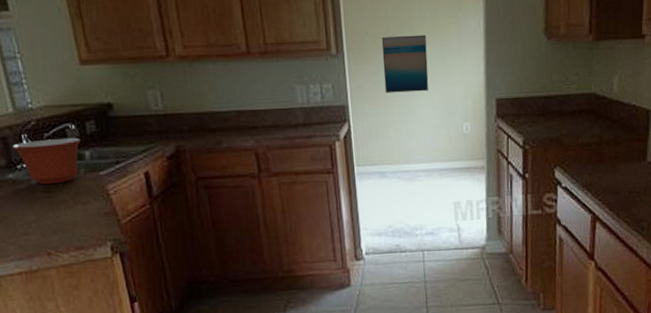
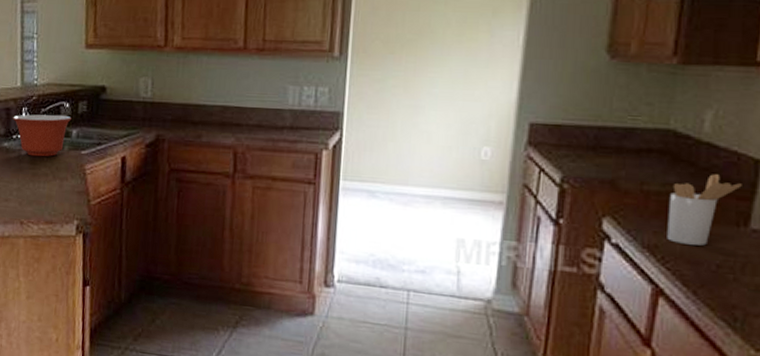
wall art: present [381,35,429,93] -> none [389,41,448,106]
utensil holder: none [596,124,640,180] -> present [667,174,742,246]

